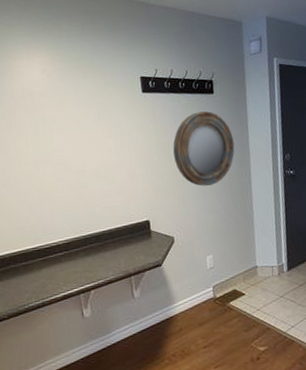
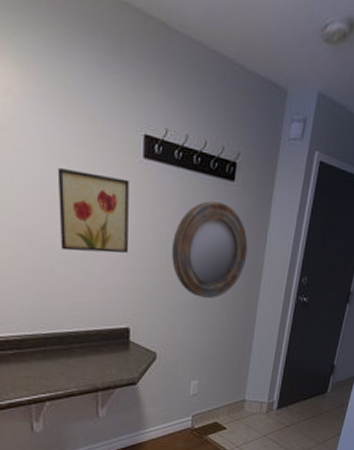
wall art: none [82,110,141,170] -> present [57,167,129,254]

